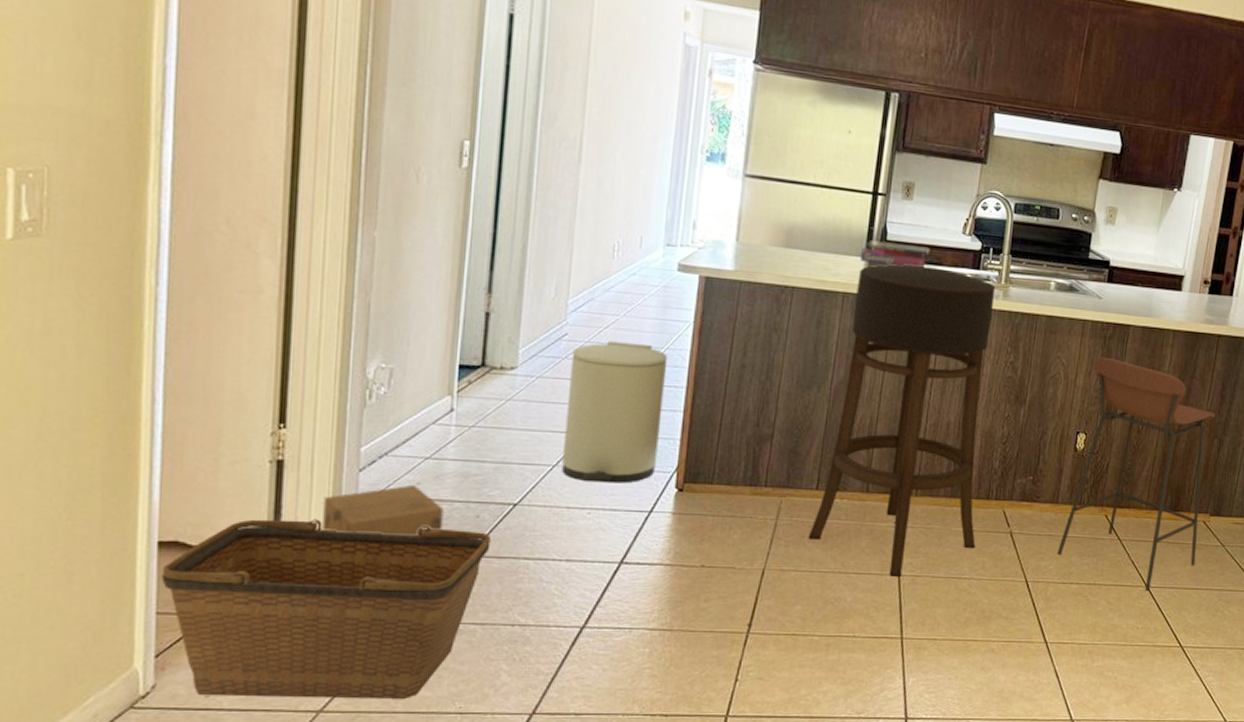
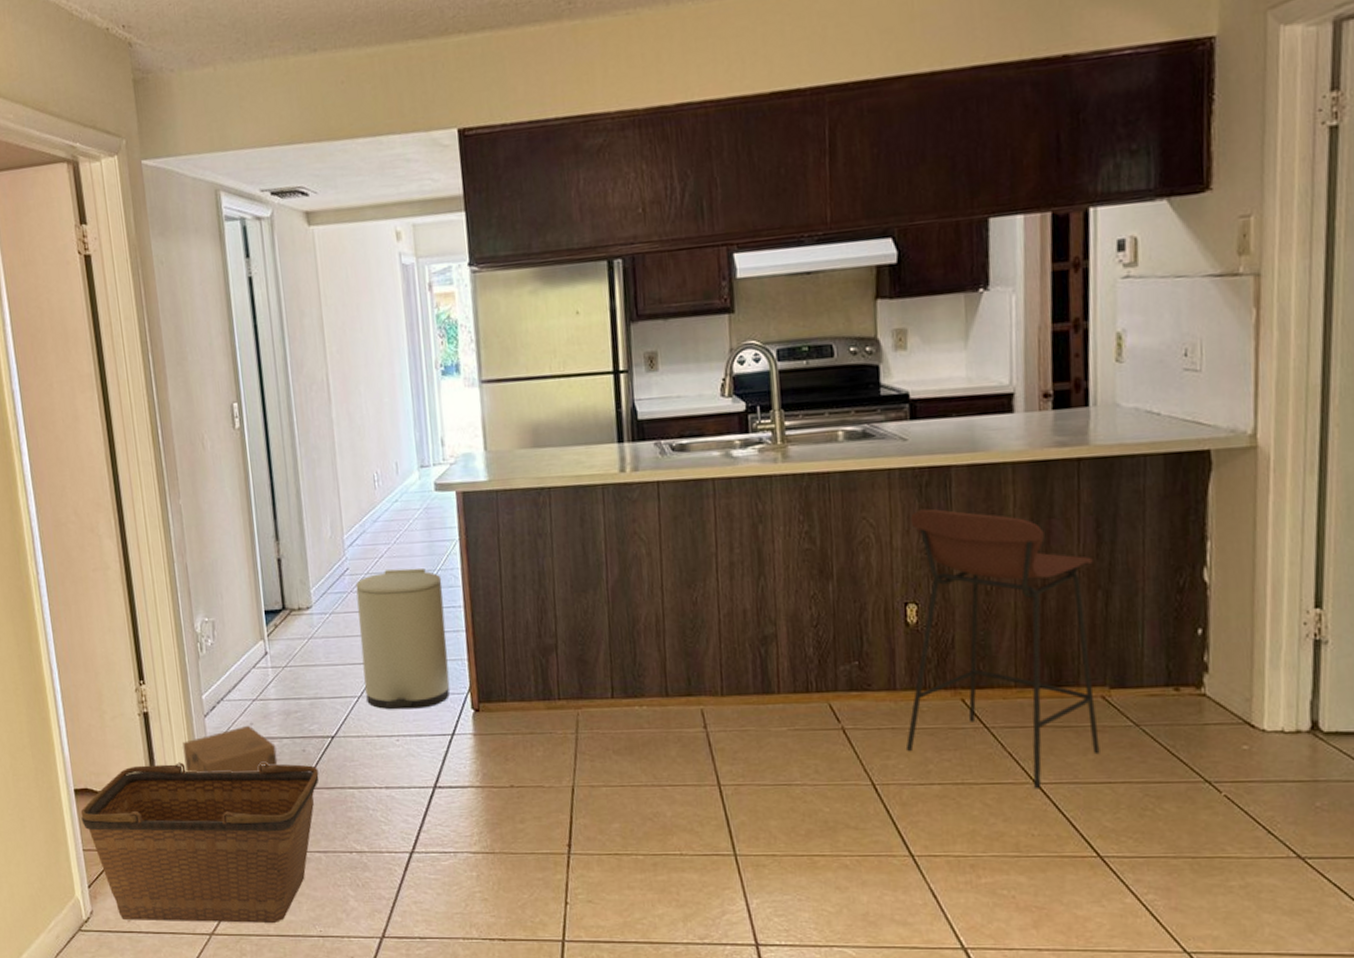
bar stool: present [808,264,996,576] -> none [612,439,802,787]
books: present [859,240,930,268] -> none [612,419,688,454]

